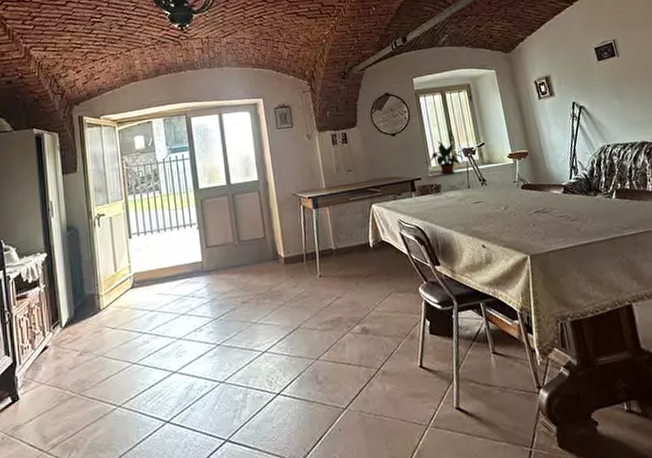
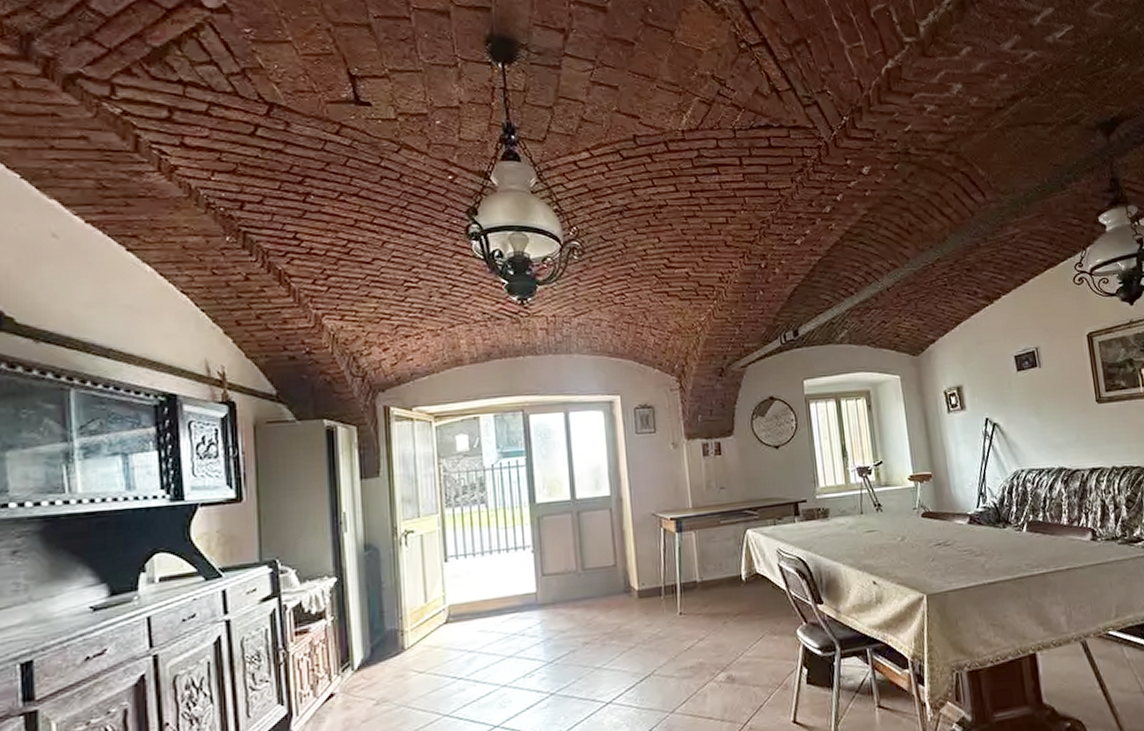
potted plant: present [430,140,464,175] -> none [818,456,858,497]

